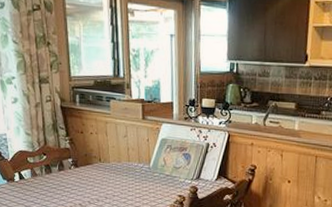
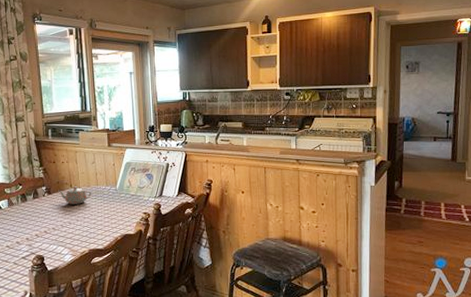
teapot: none [86,161,122,181] -> present [58,186,92,205]

